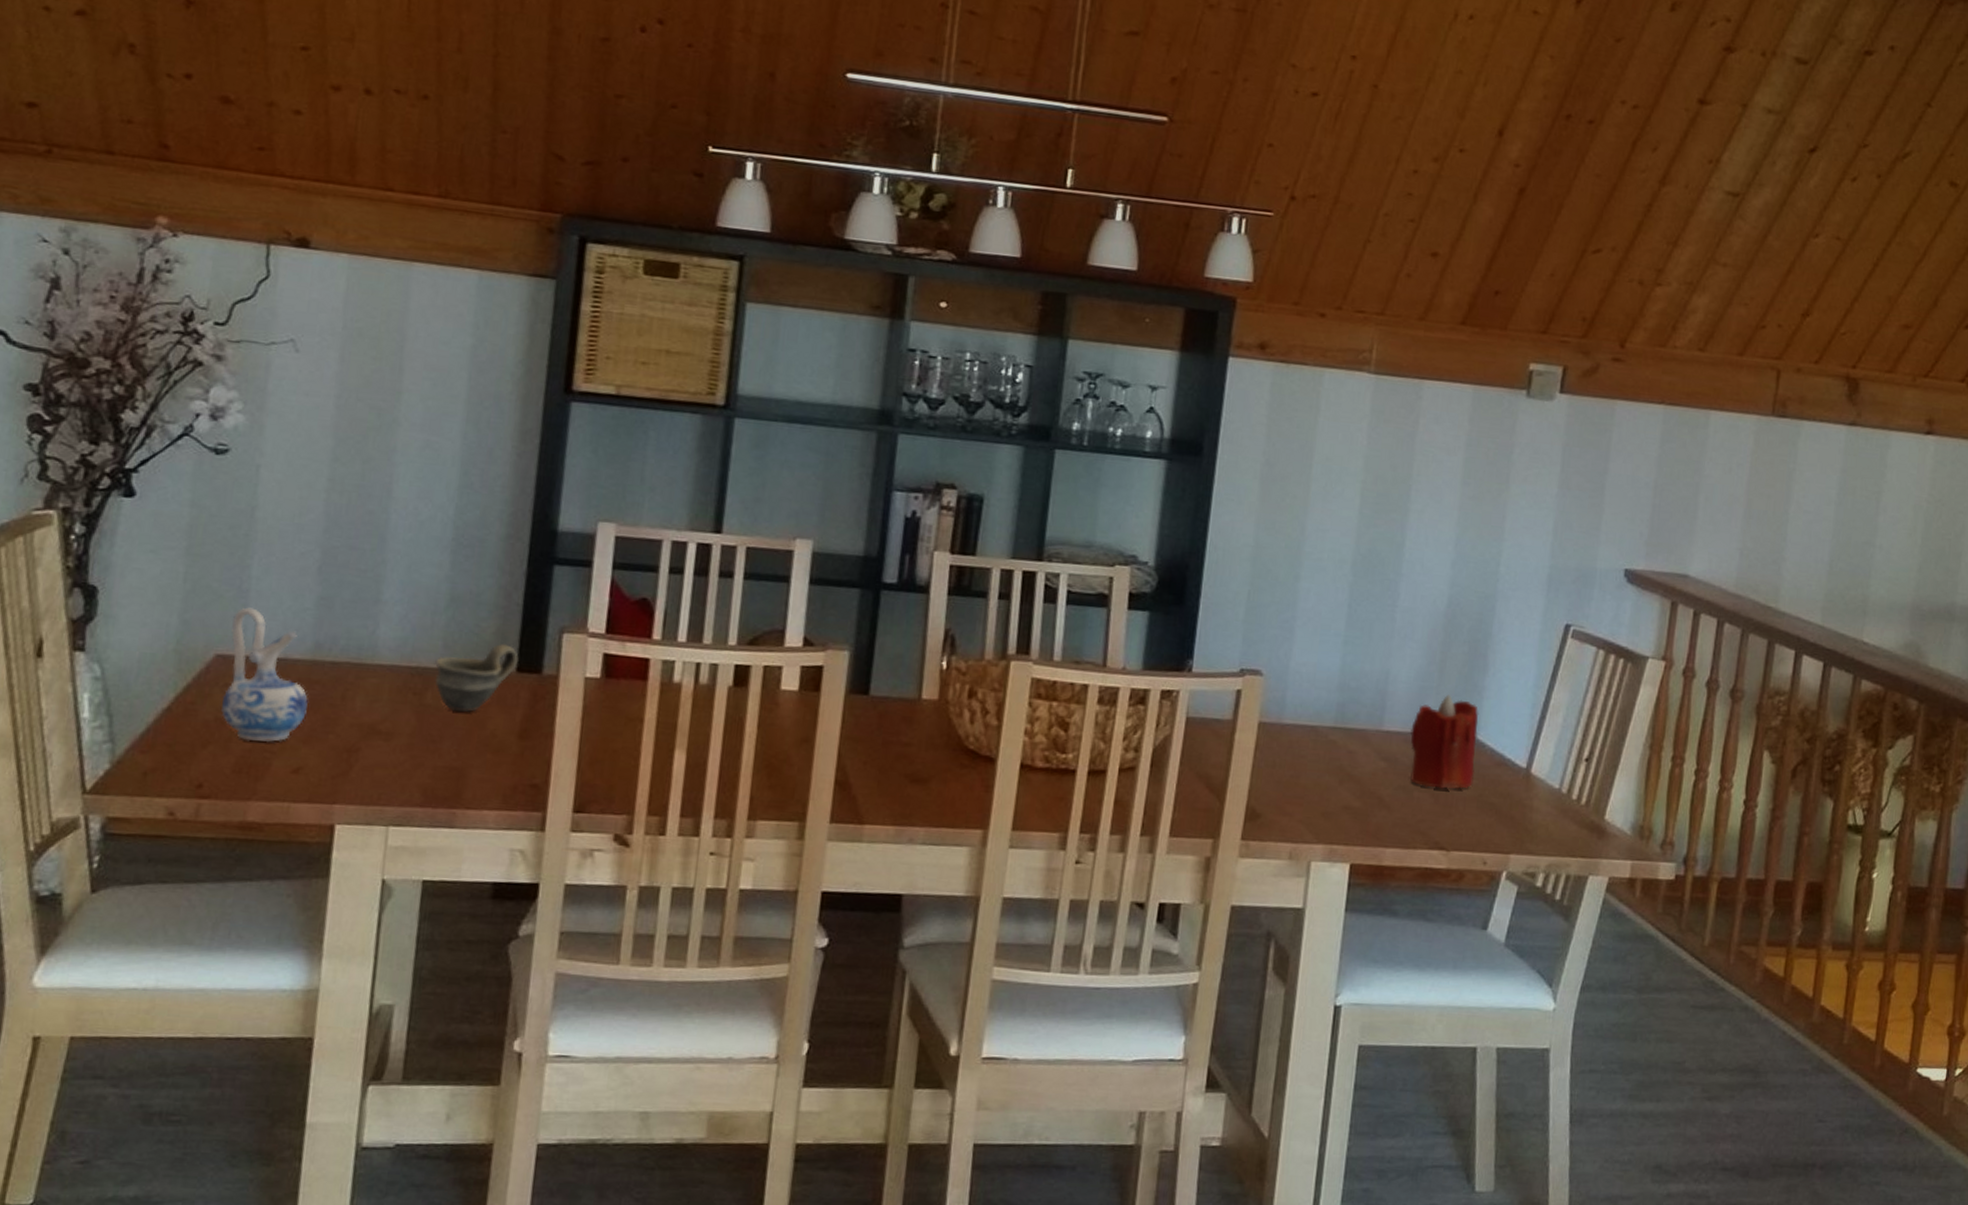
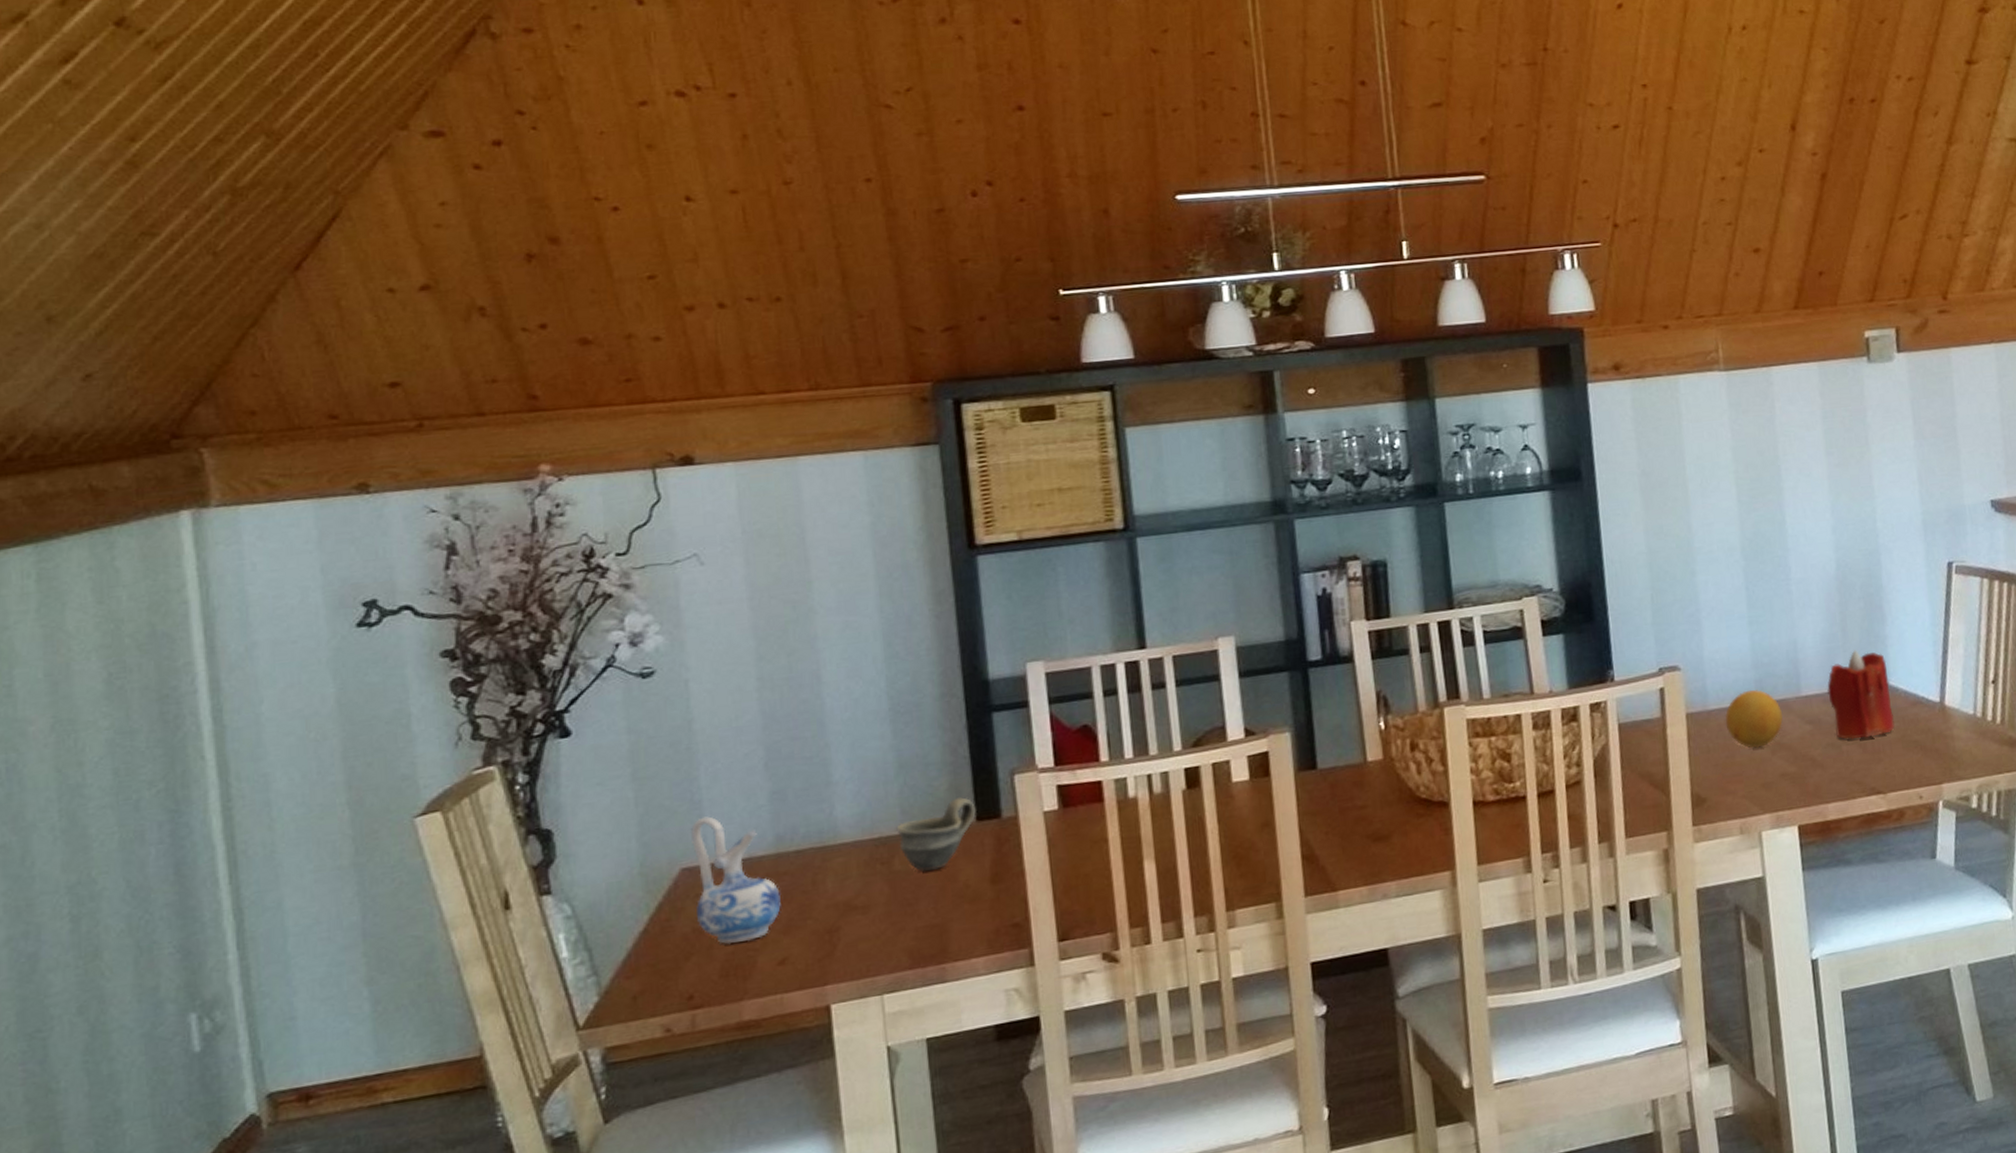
fruit: none [1297,712,1359,775] -> present [1724,689,1783,749]

